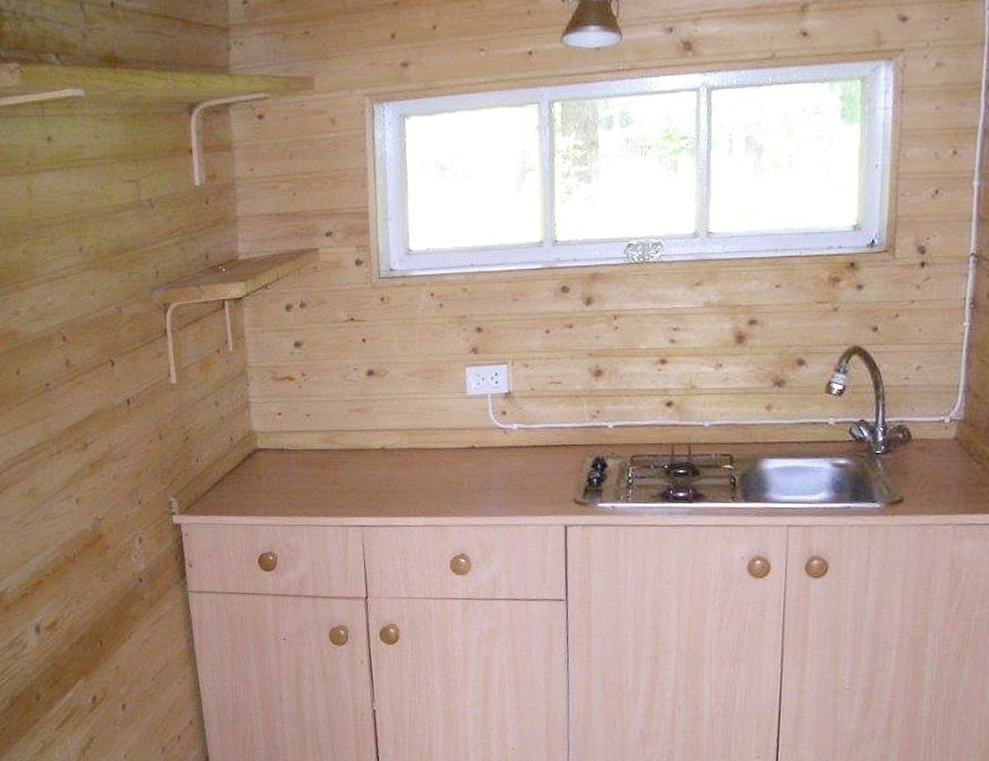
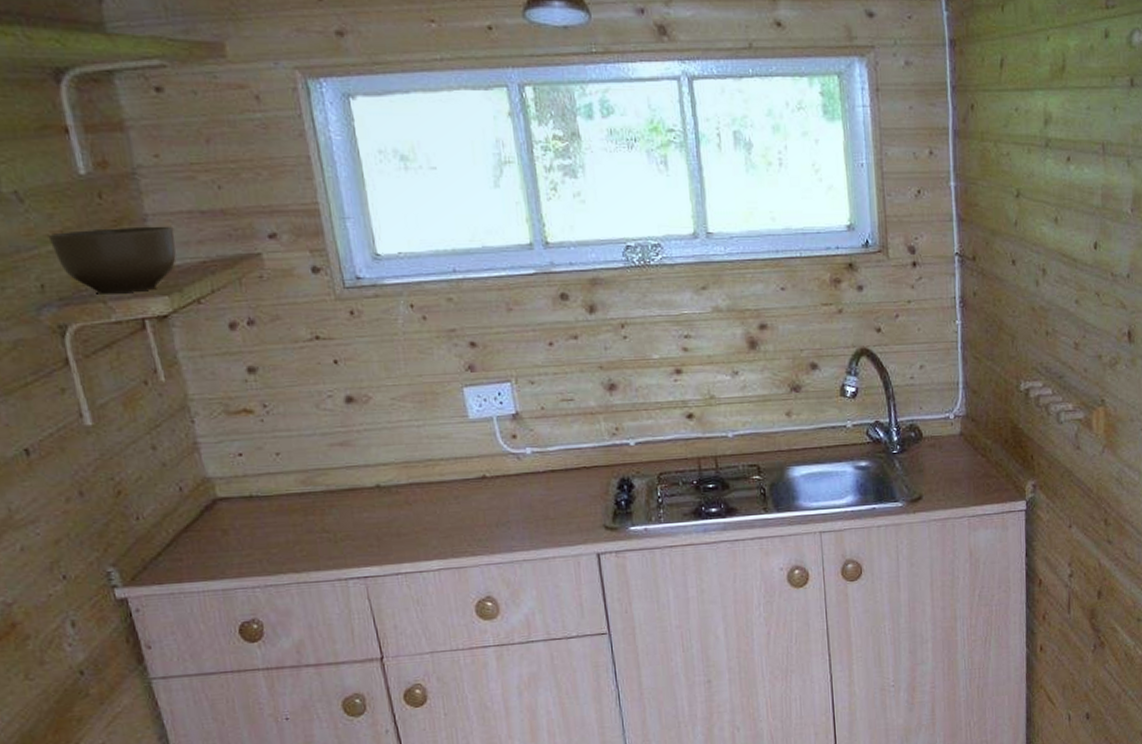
bowl: none [166,226,256,280] -> present [48,226,176,294]

